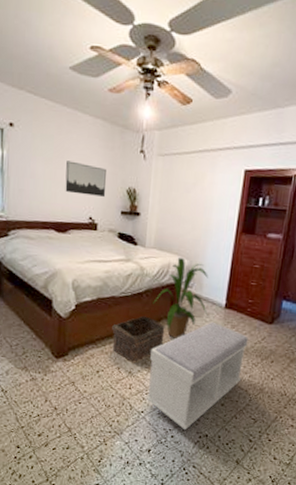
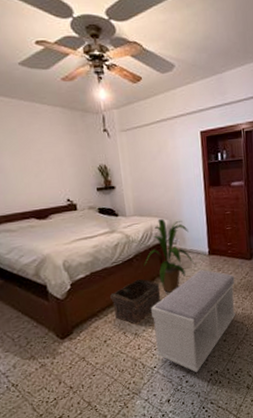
wall art: present [65,160,106,197] -> none [34,150,79,181]

